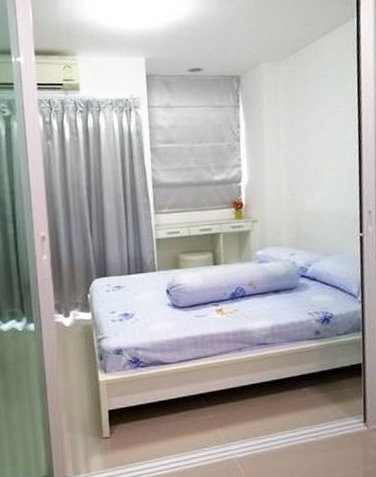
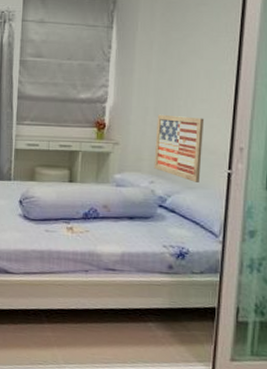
wall art: none [290,187,336,249] -> present [154,114,205,183]

